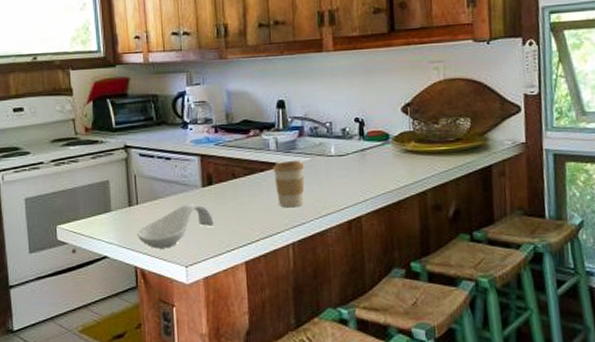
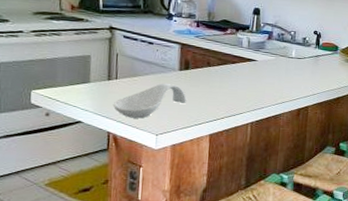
coffee cup: present [272,160,305,208] -> none [242,57,270,95]

